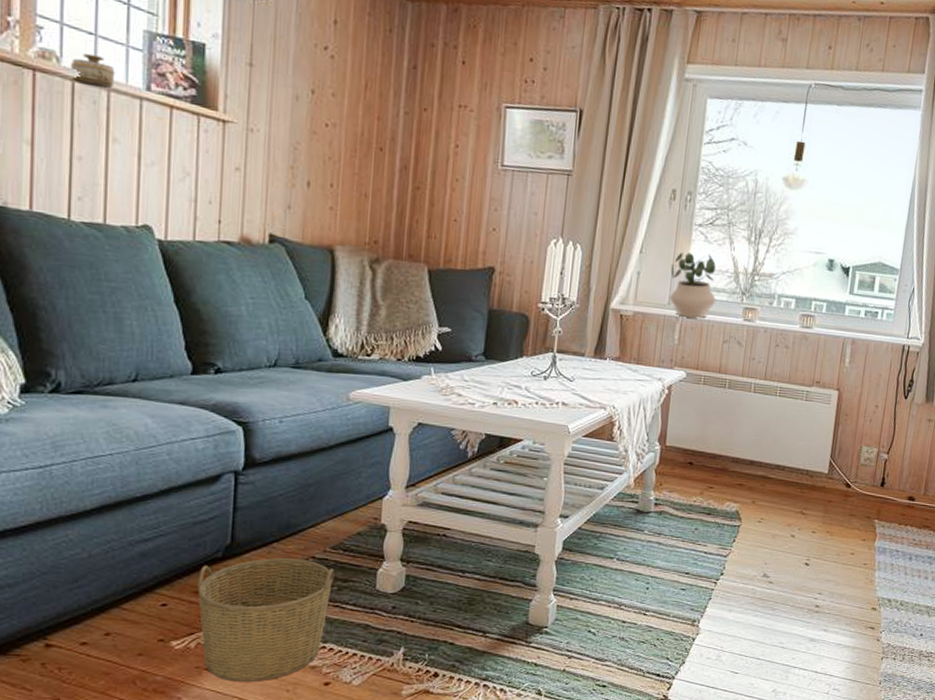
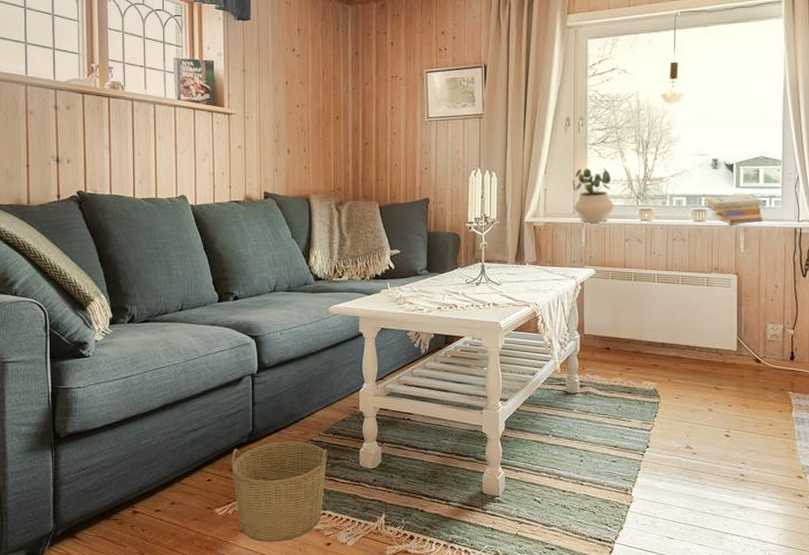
decorative jar: present [71,53,116,89] -> none [131,80,158,103]
books: none [814,301,874,336] -> present [704,195,763,225]

